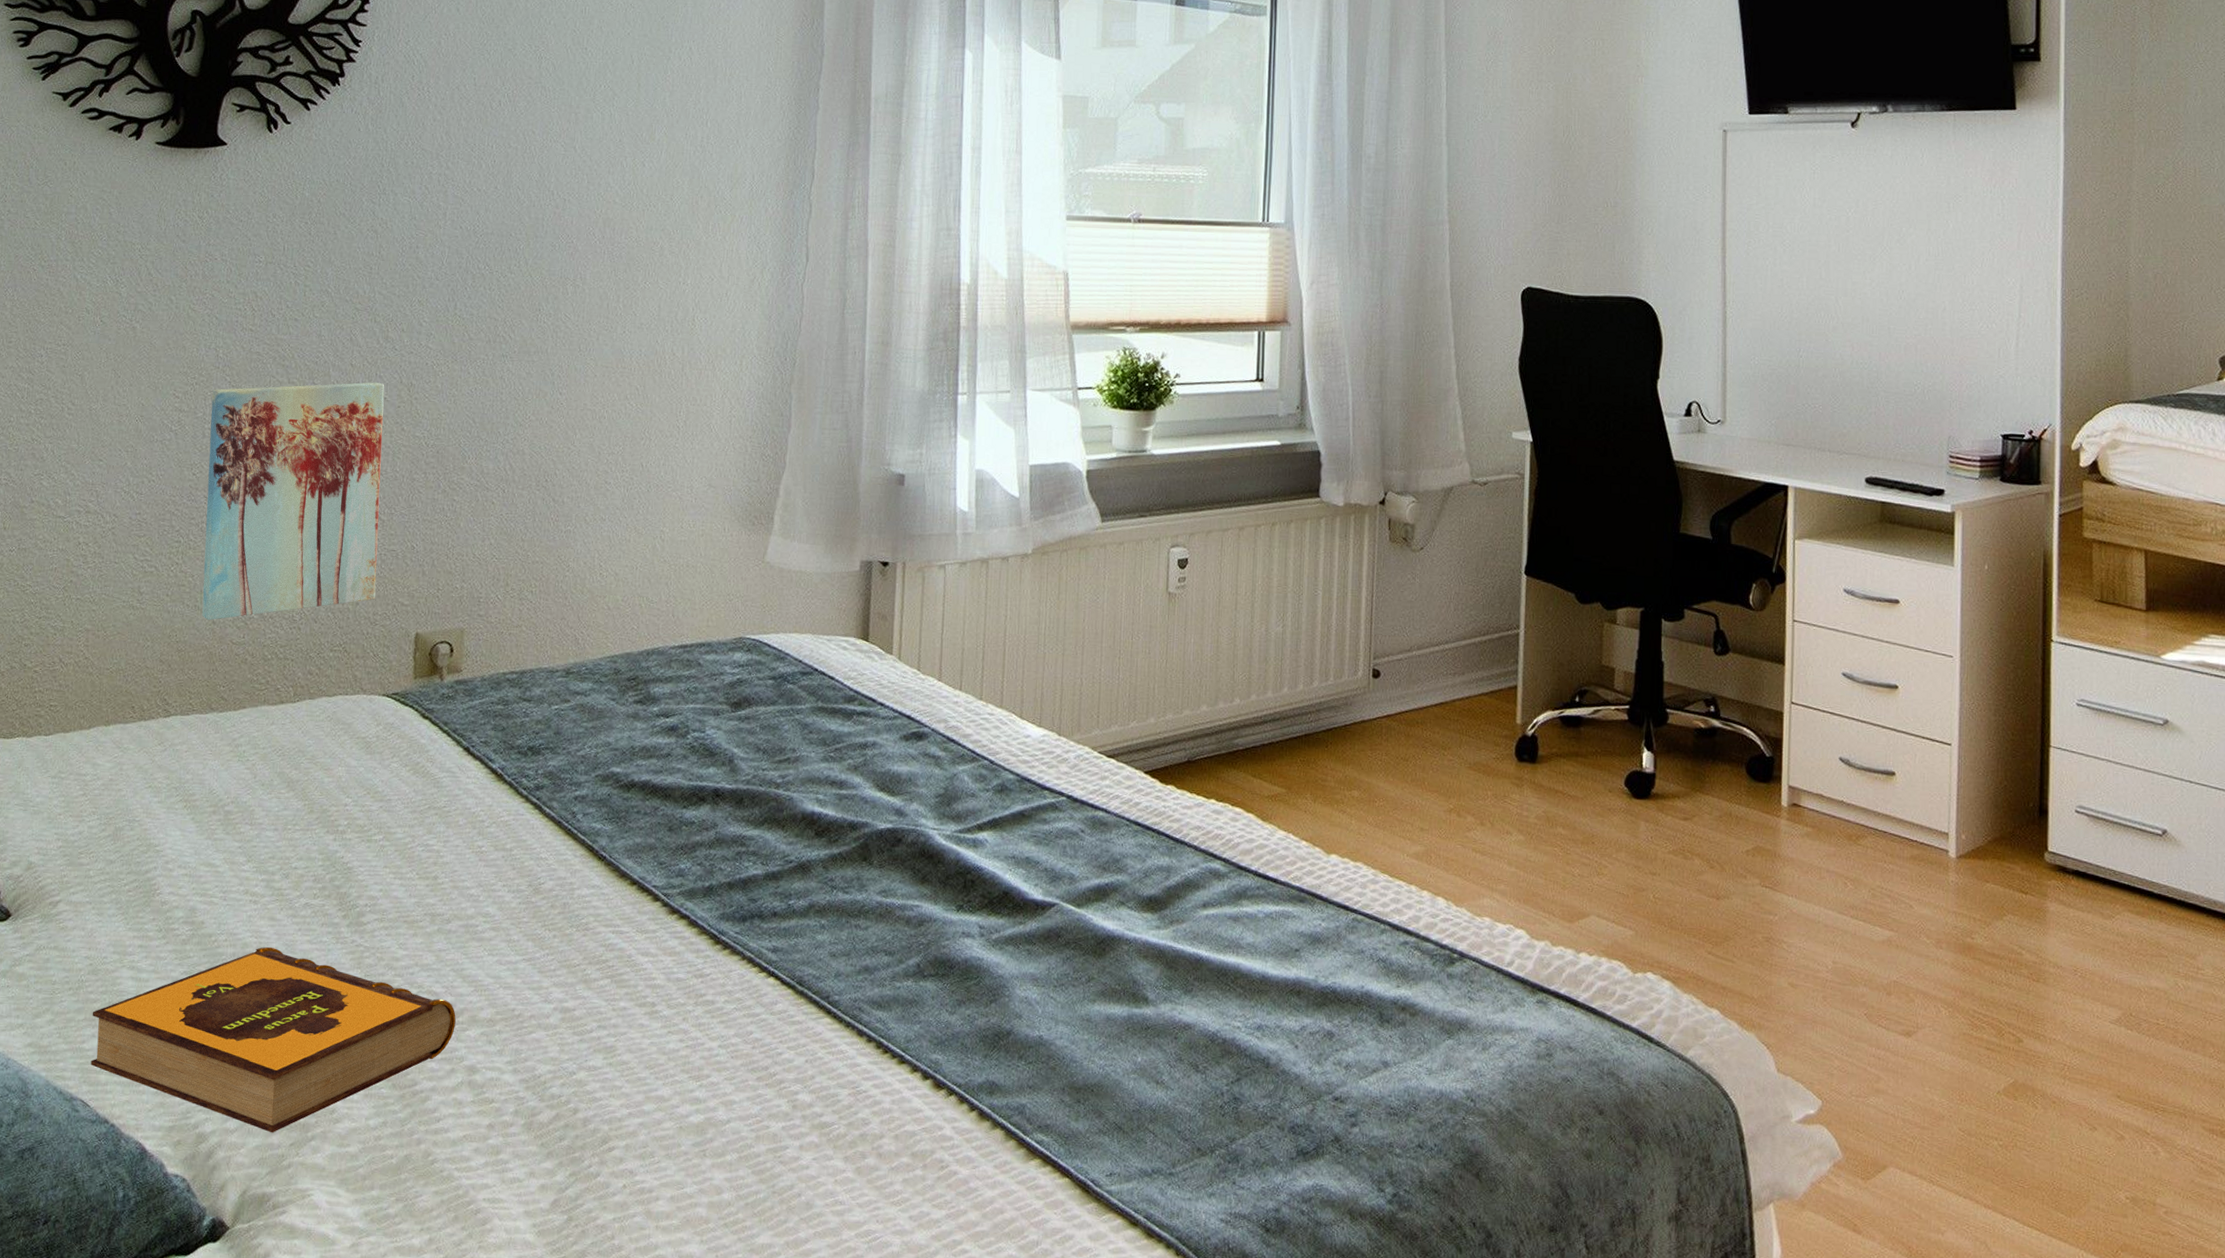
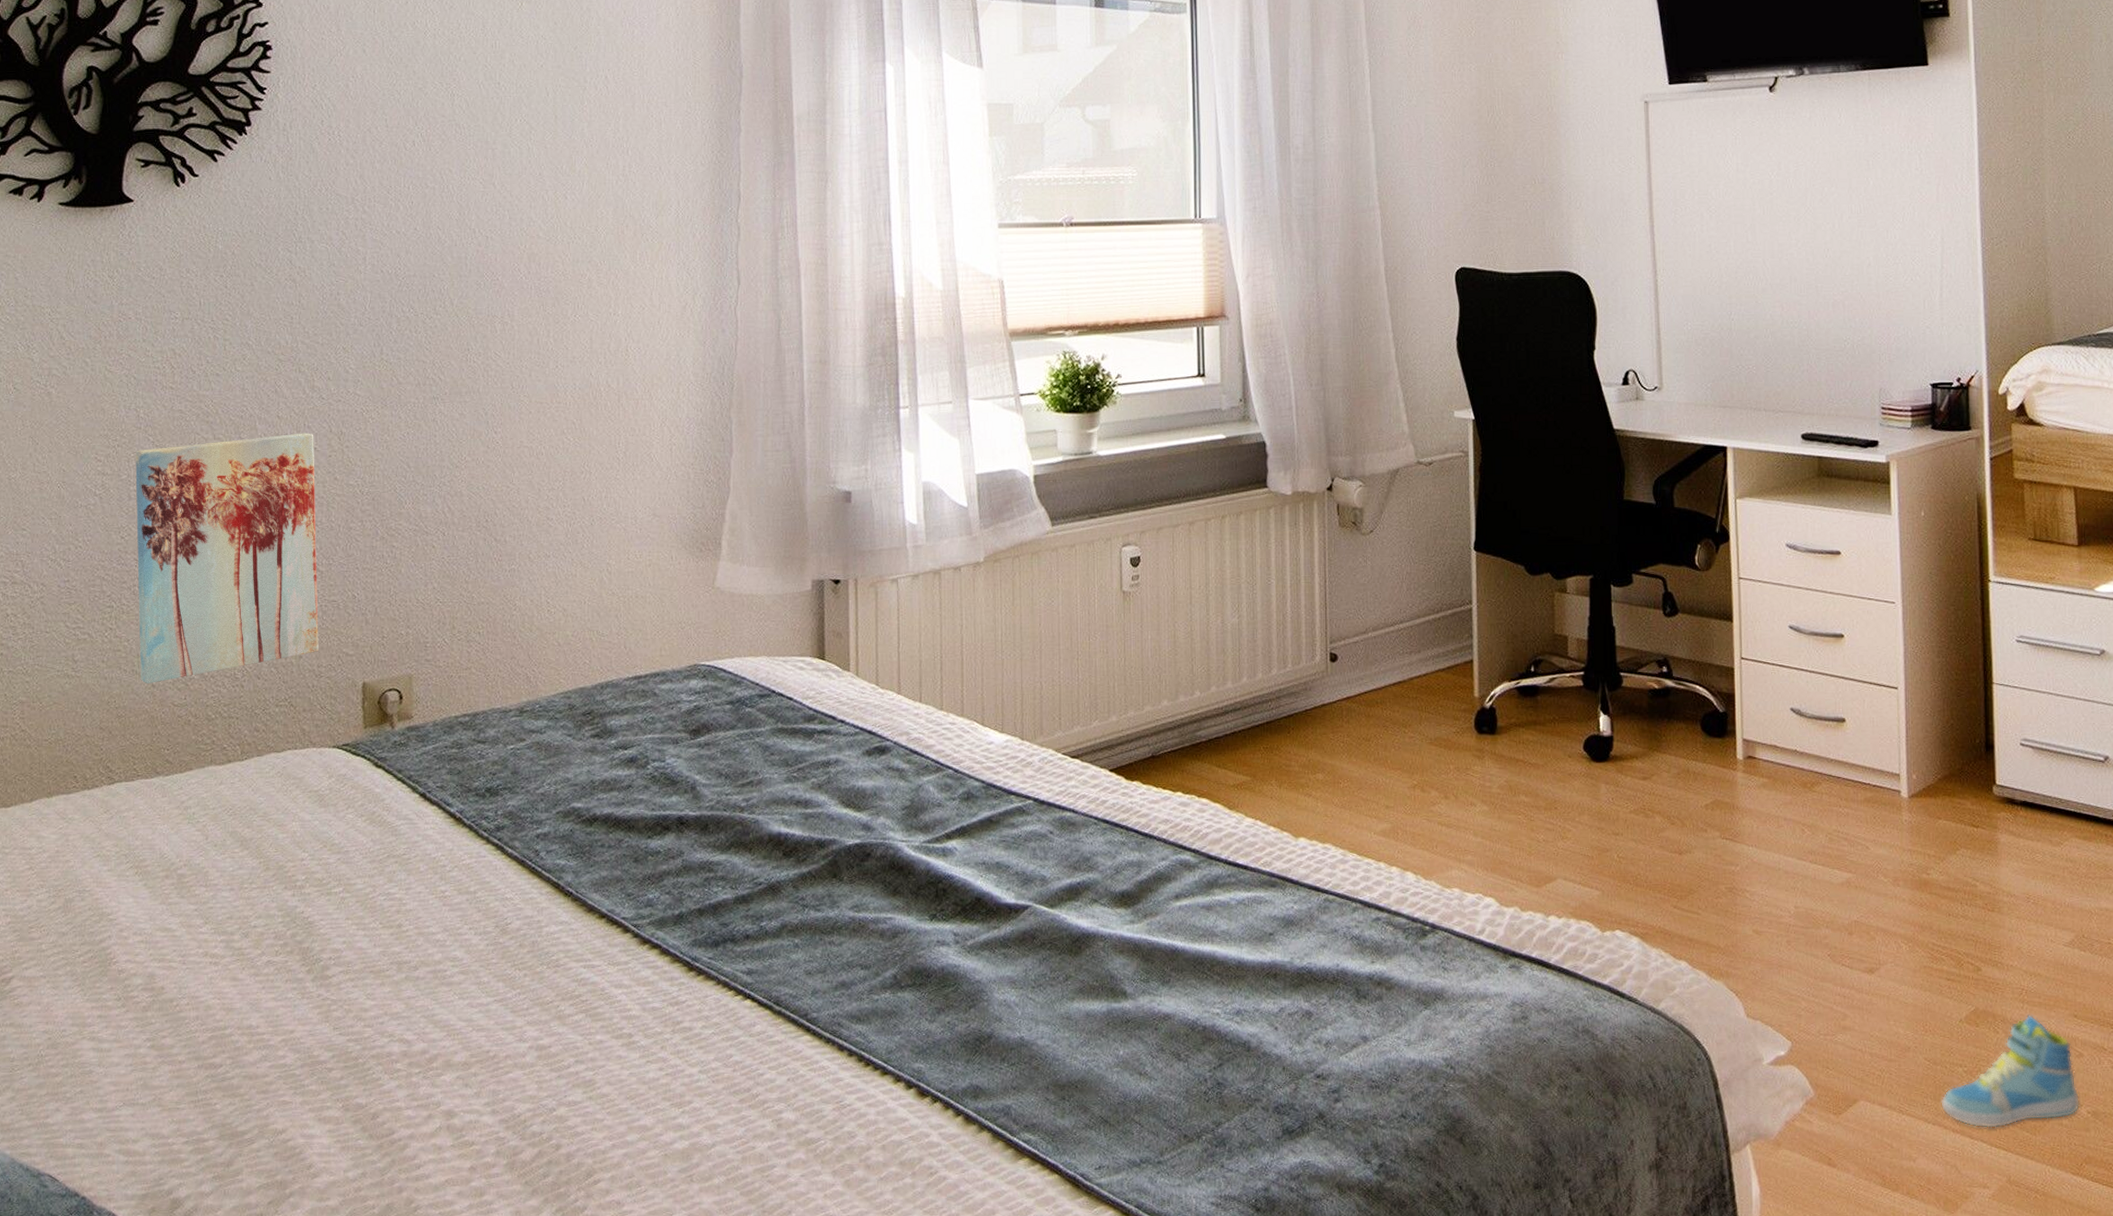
hardback book: present [90,946,456,1133] -> none [54,1007,430,1193]
sneaker: none [1973,1091,2119,1207] -> present [1941,1014,2080,1128]

